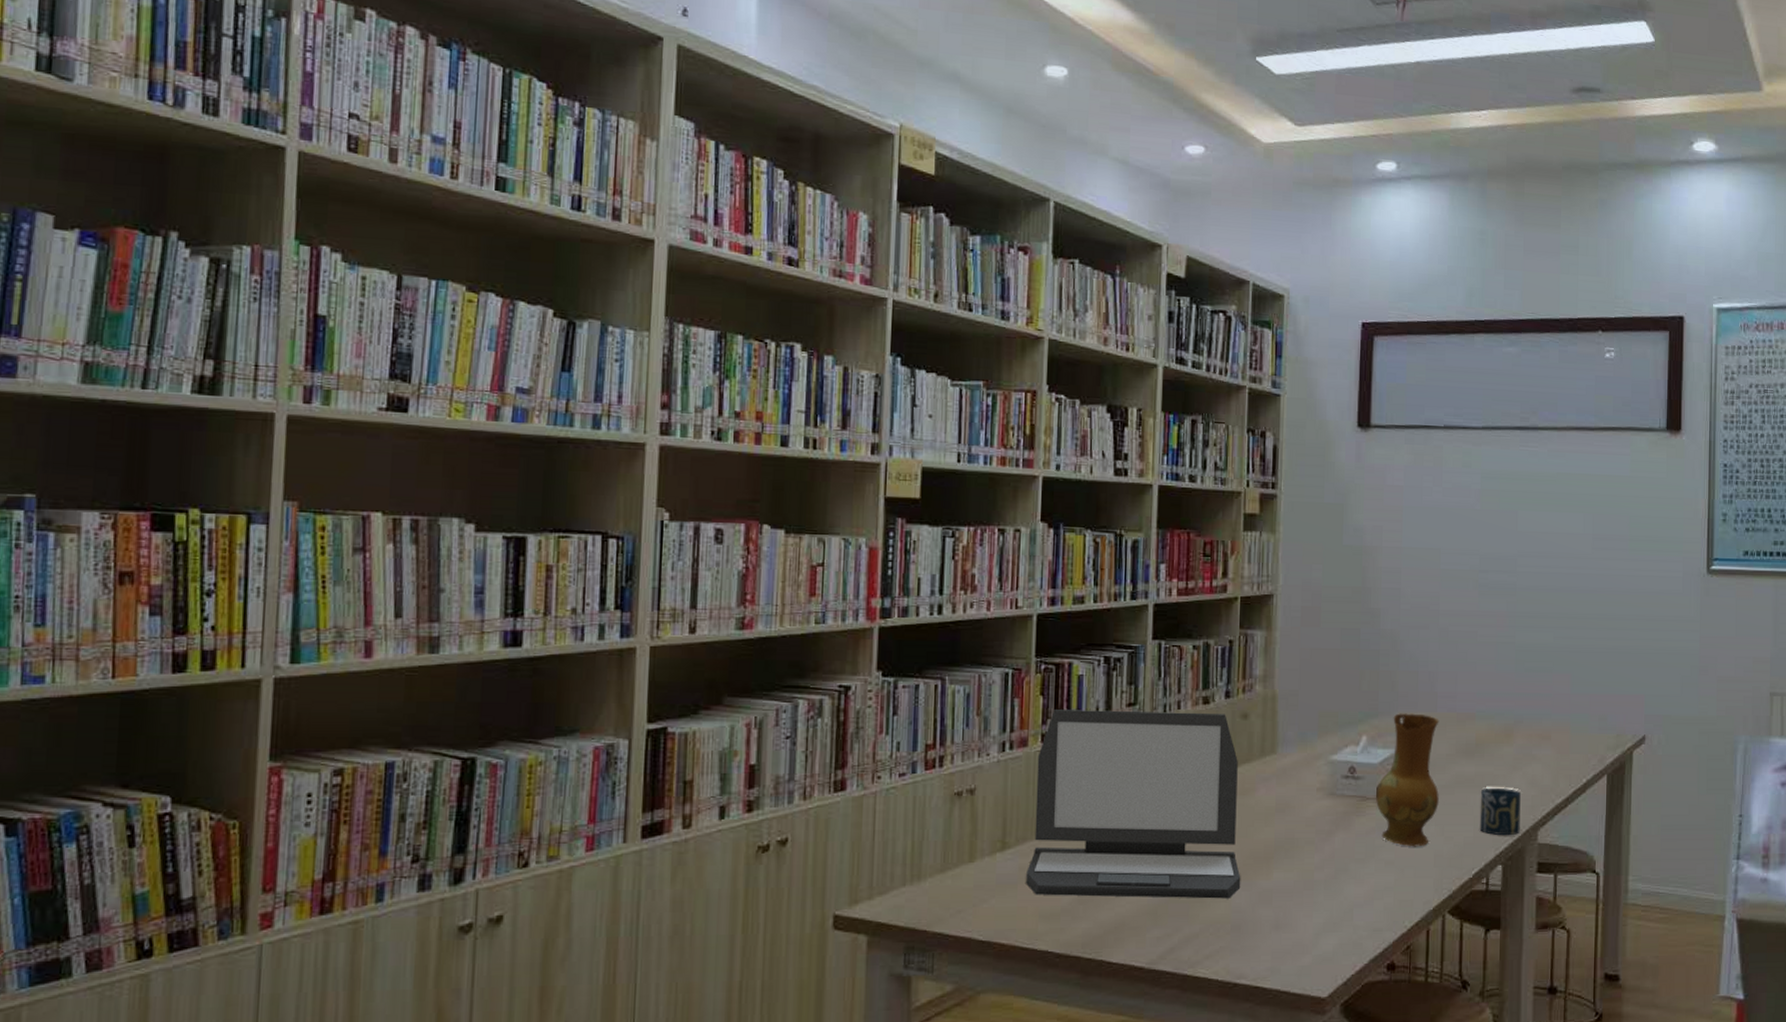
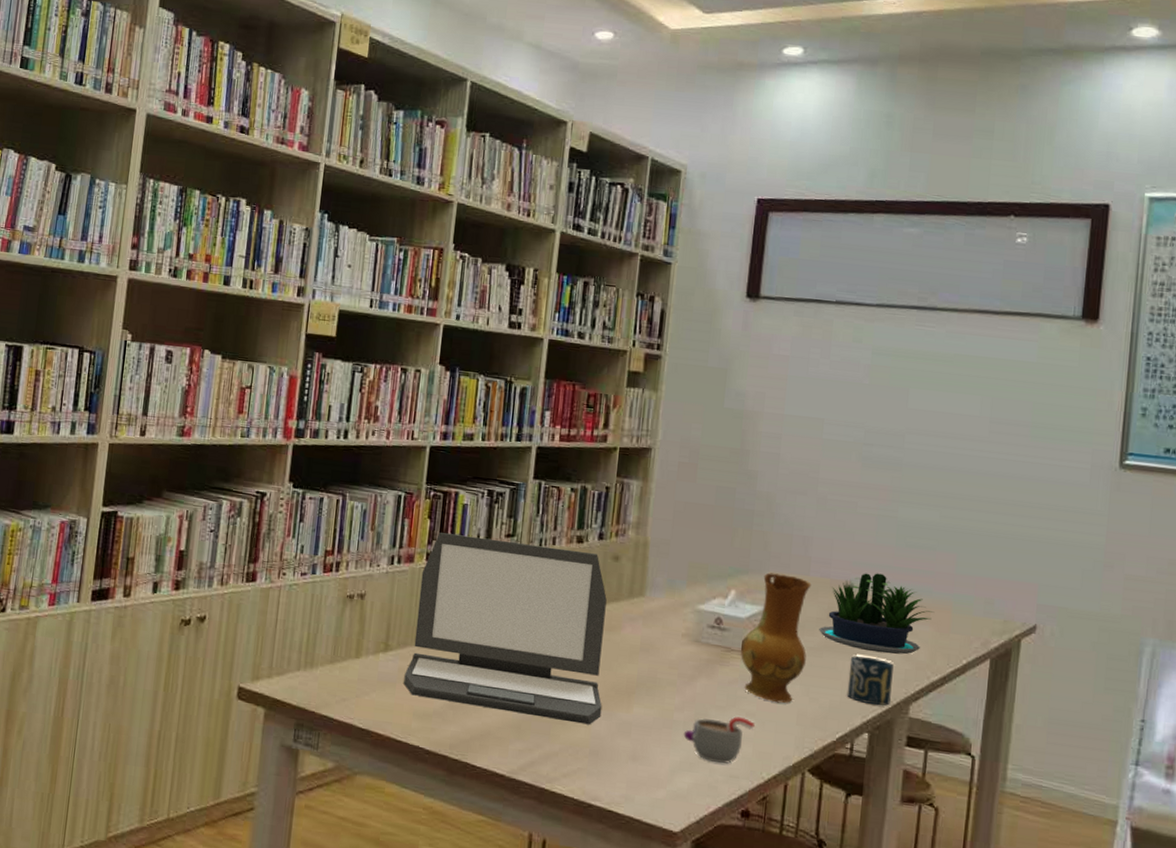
mug: none [1325,866,1395,919] -> present [683,715,756,764]
potted plant: none [1449,701,1555,782] -> present [819,573,935,655]

